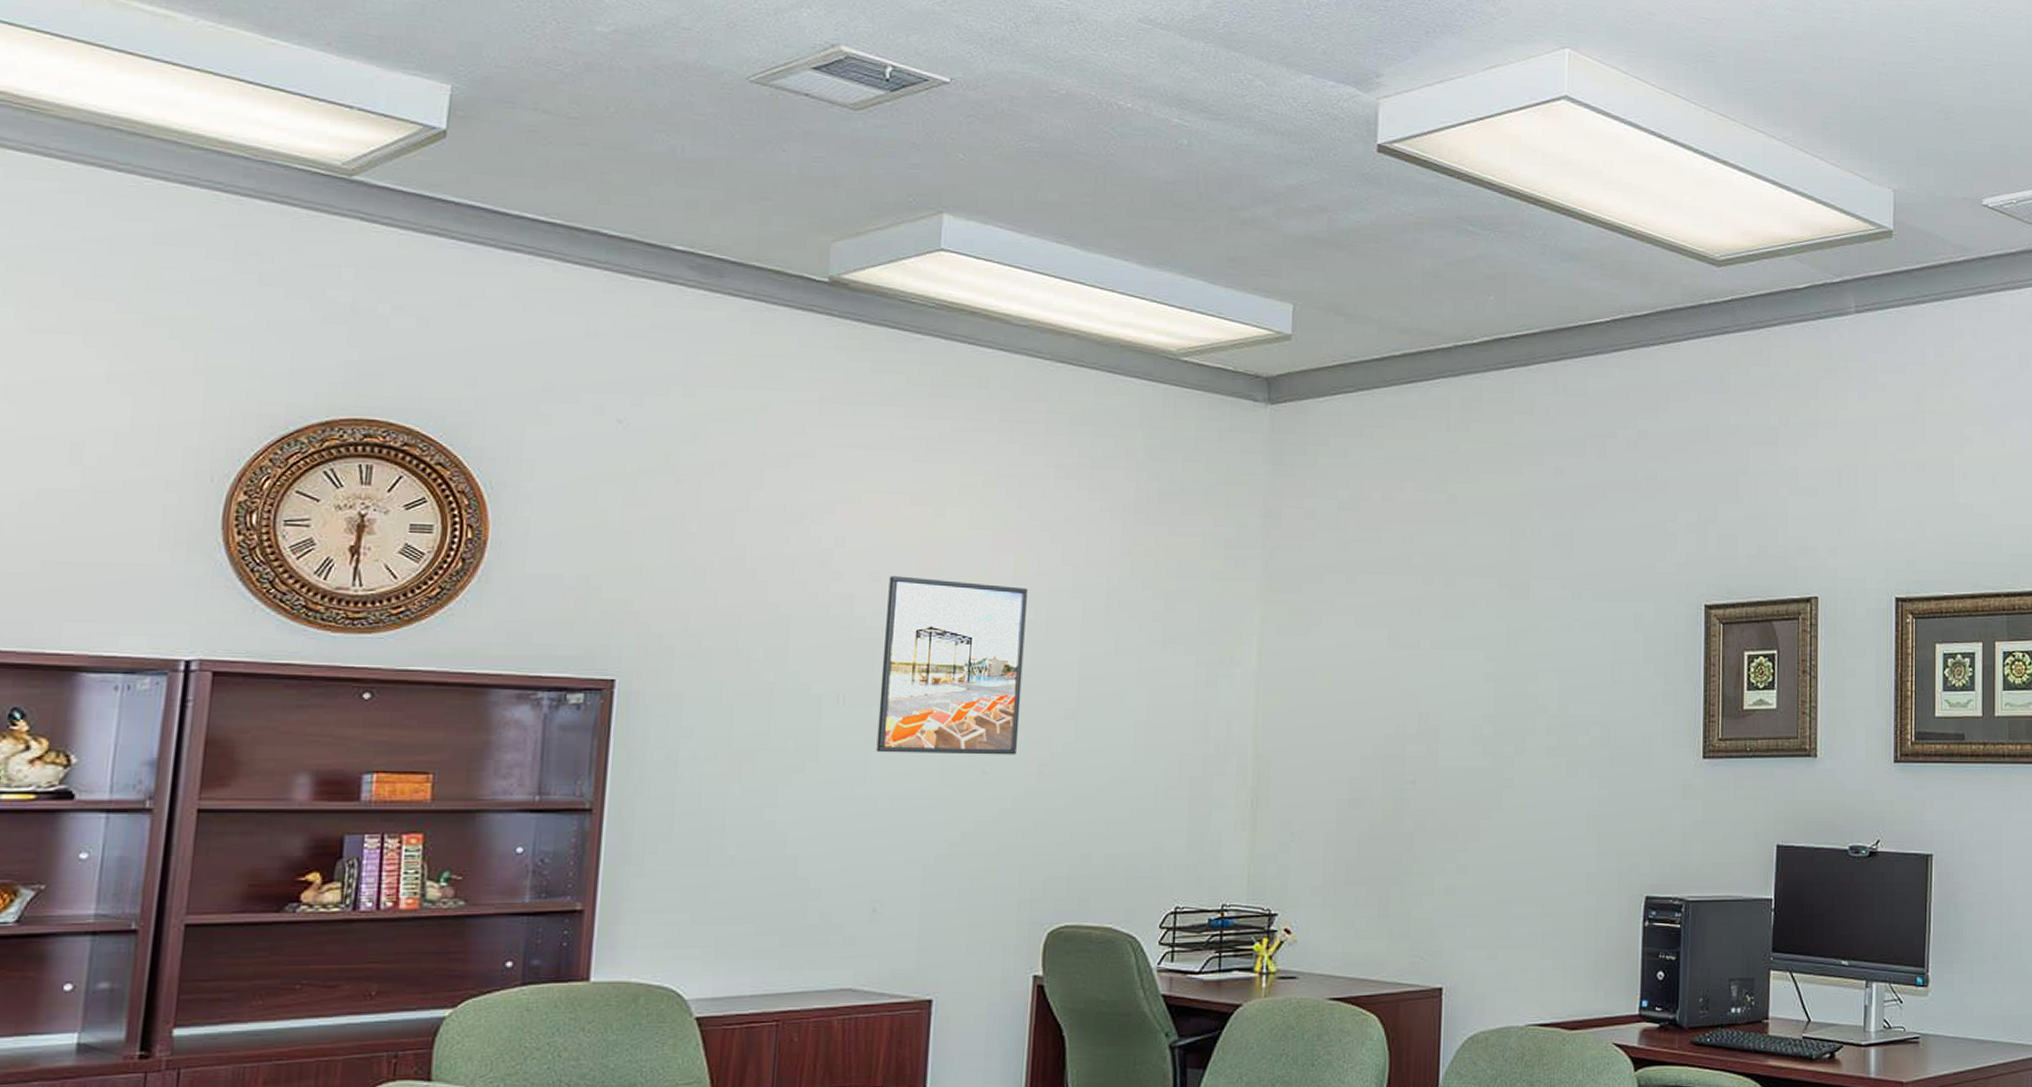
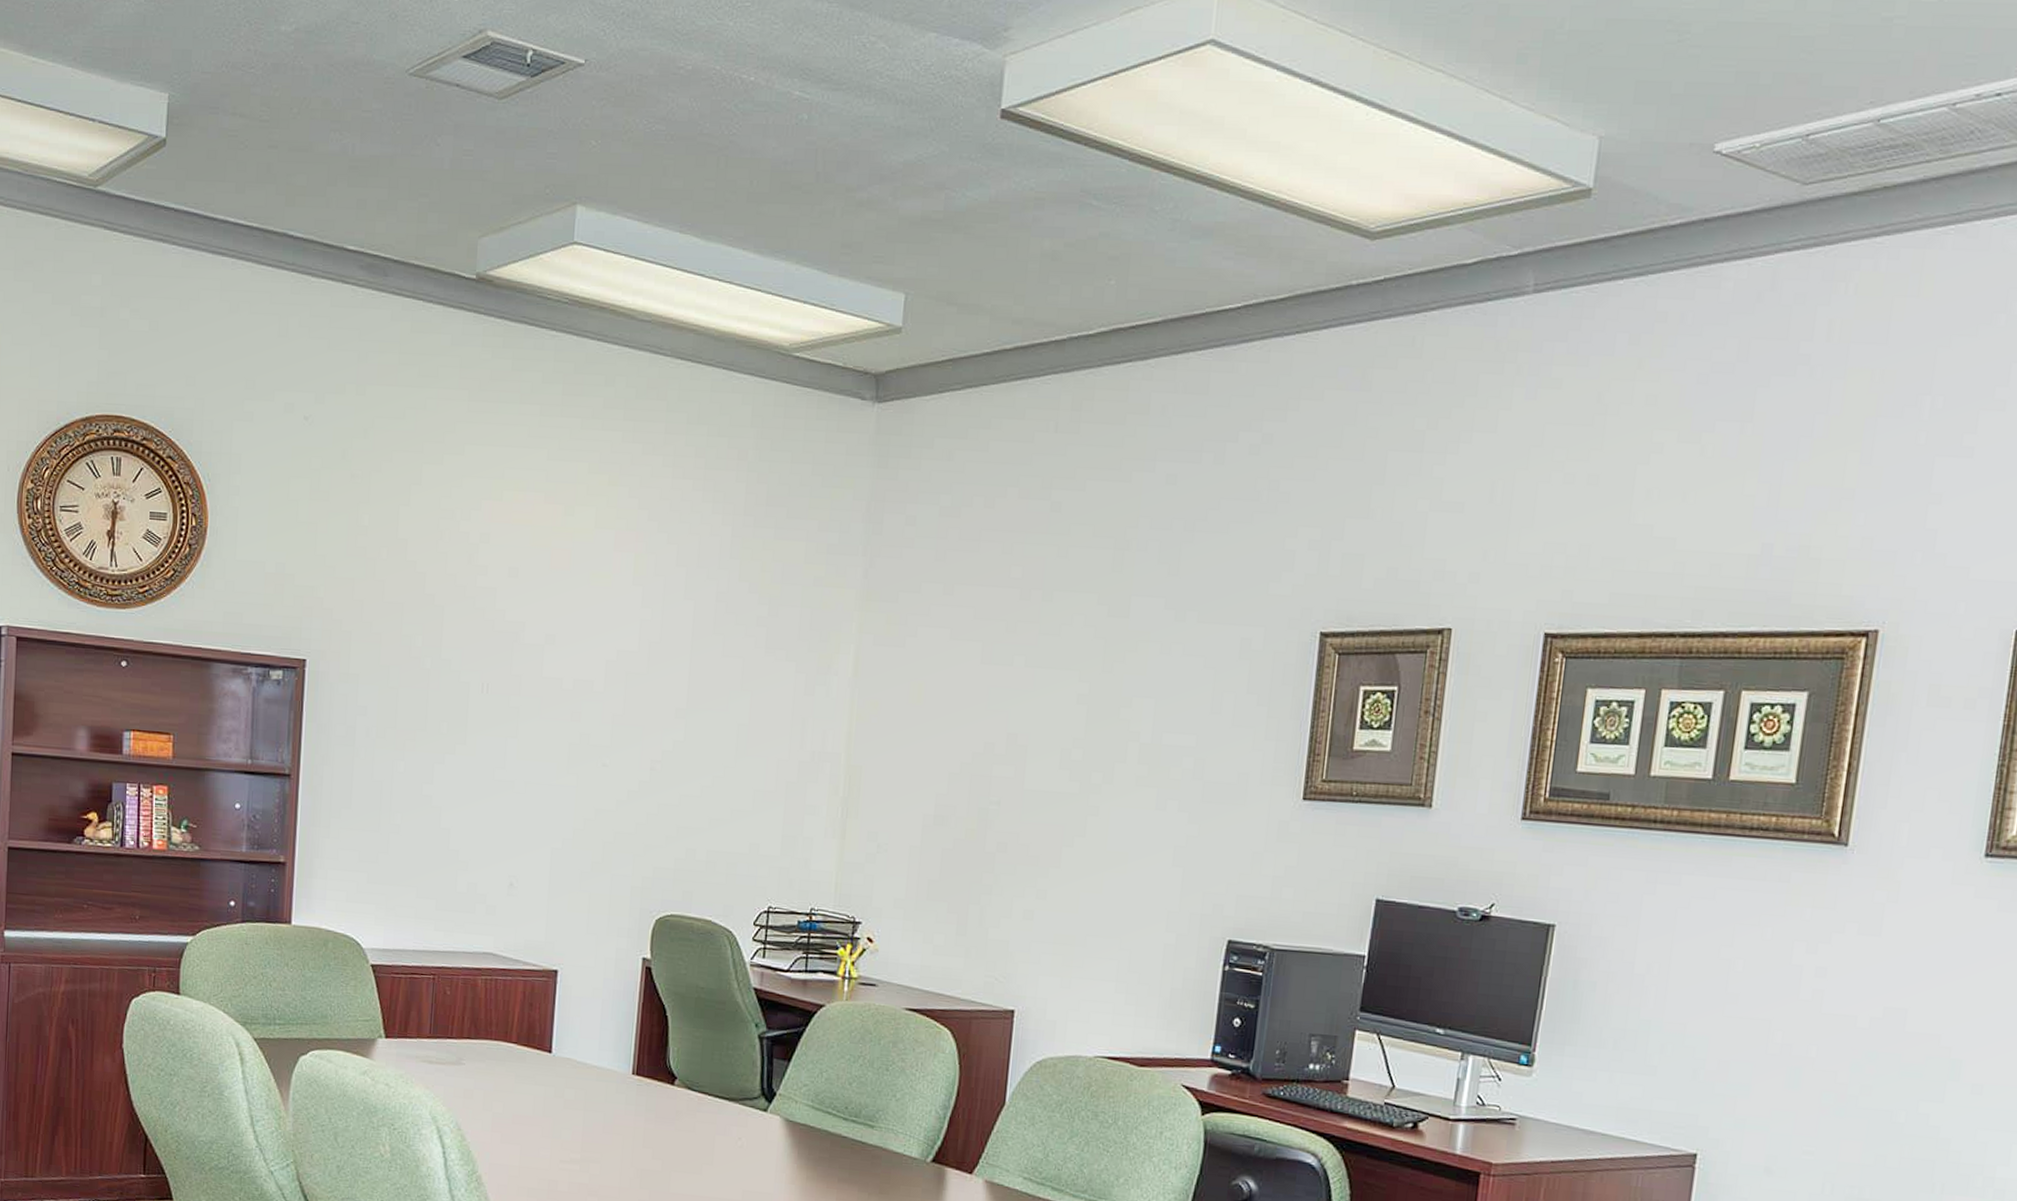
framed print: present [876,576,1027,755] -> none [514,572,645,750]

